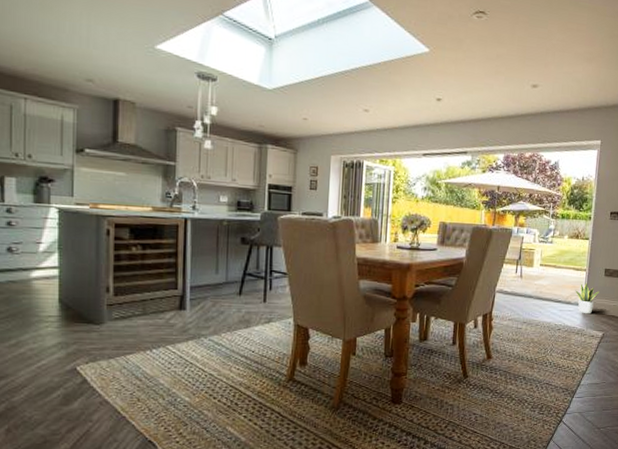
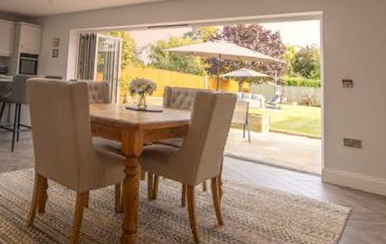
potted plant: present [575,282,599,314] -> none [311,151,340,186]

